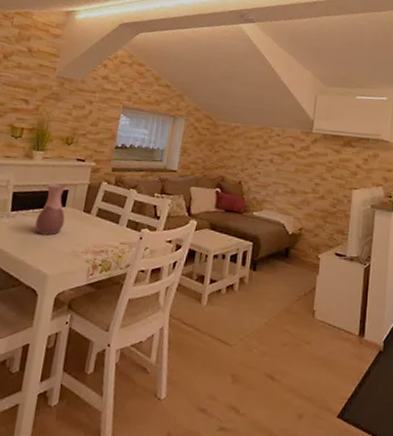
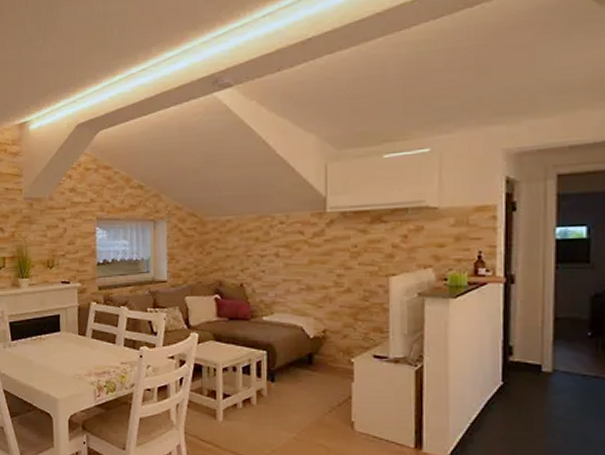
vase: present [35,183,67,236] -> none [36,309,62,361]

